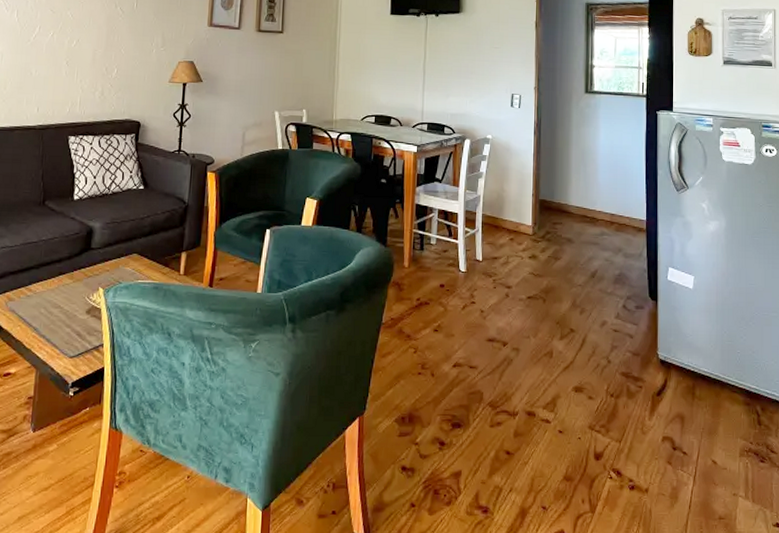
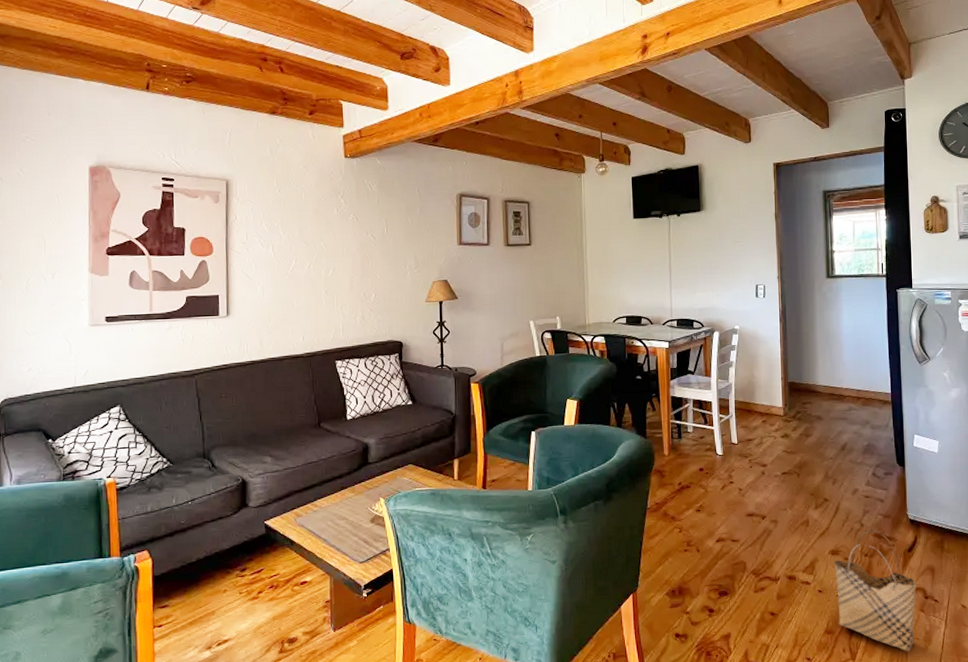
woven basket: none [577,367,665,509] -> present [833,530,917,652]

